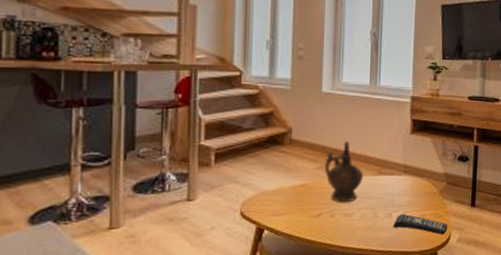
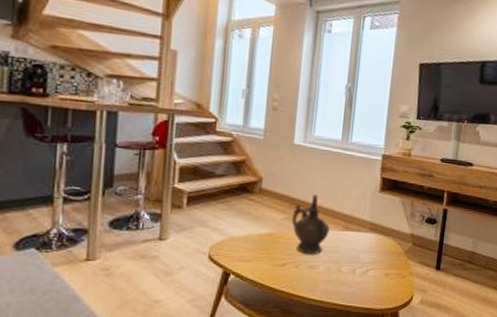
remote control: present [392,213,448,235] -> none [355,270,411,295]

